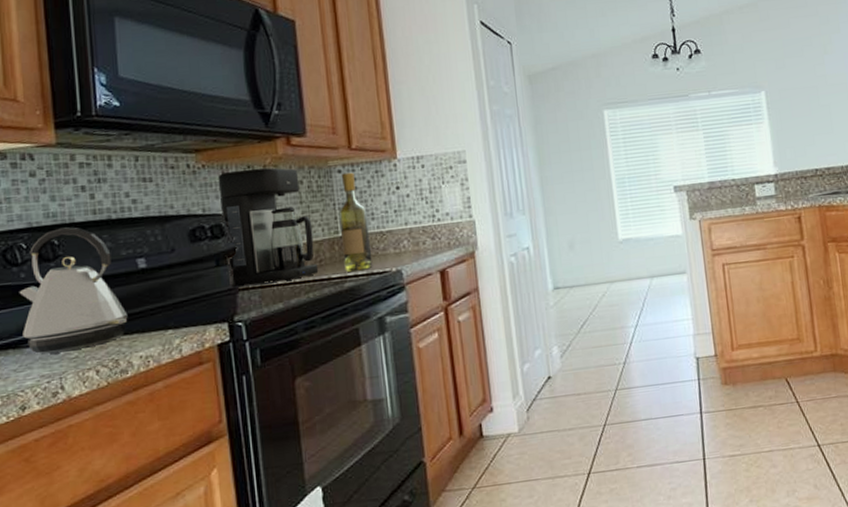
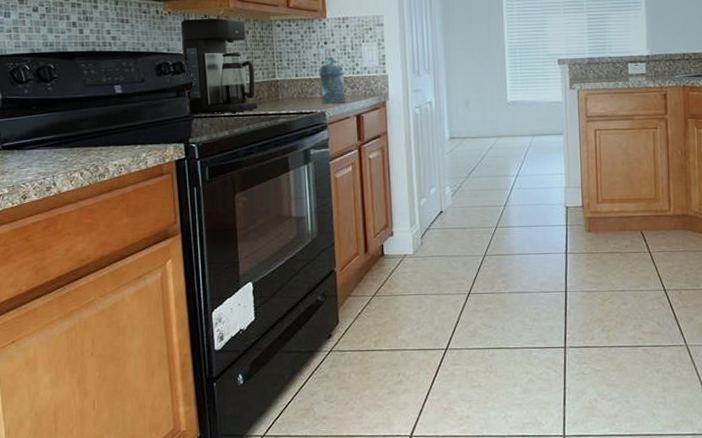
kettle: present [19,227,128,355] -> none [23,55,106,156]
bottle: present [338,172,373,272] -> none [276,27,302,110]
canister: none [391,203,426,262] -> present [318,56,346,105]

